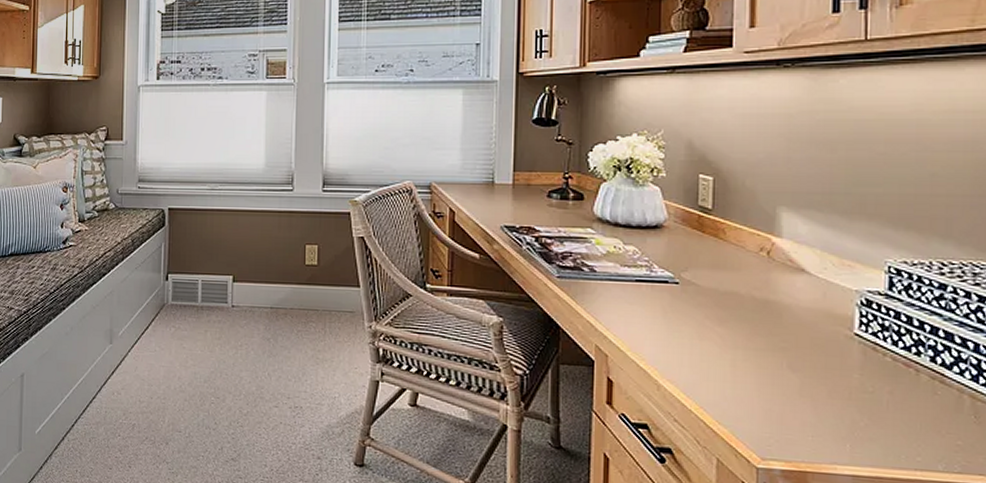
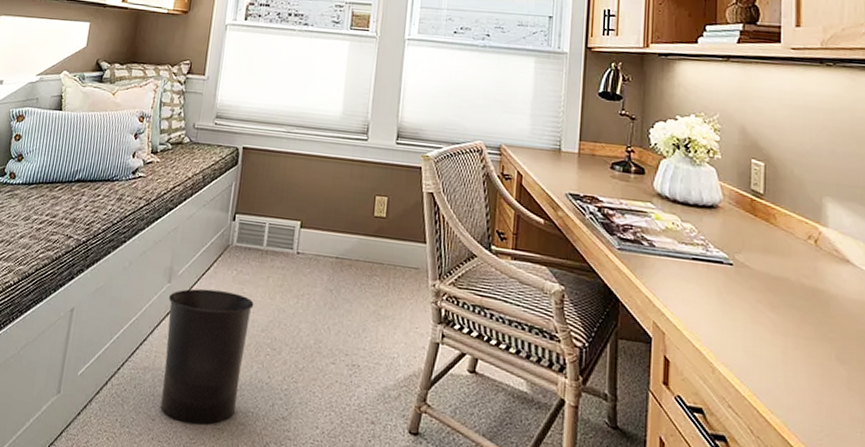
waste bin: none [111,347,195,470] -> present [160,288,254,425]

